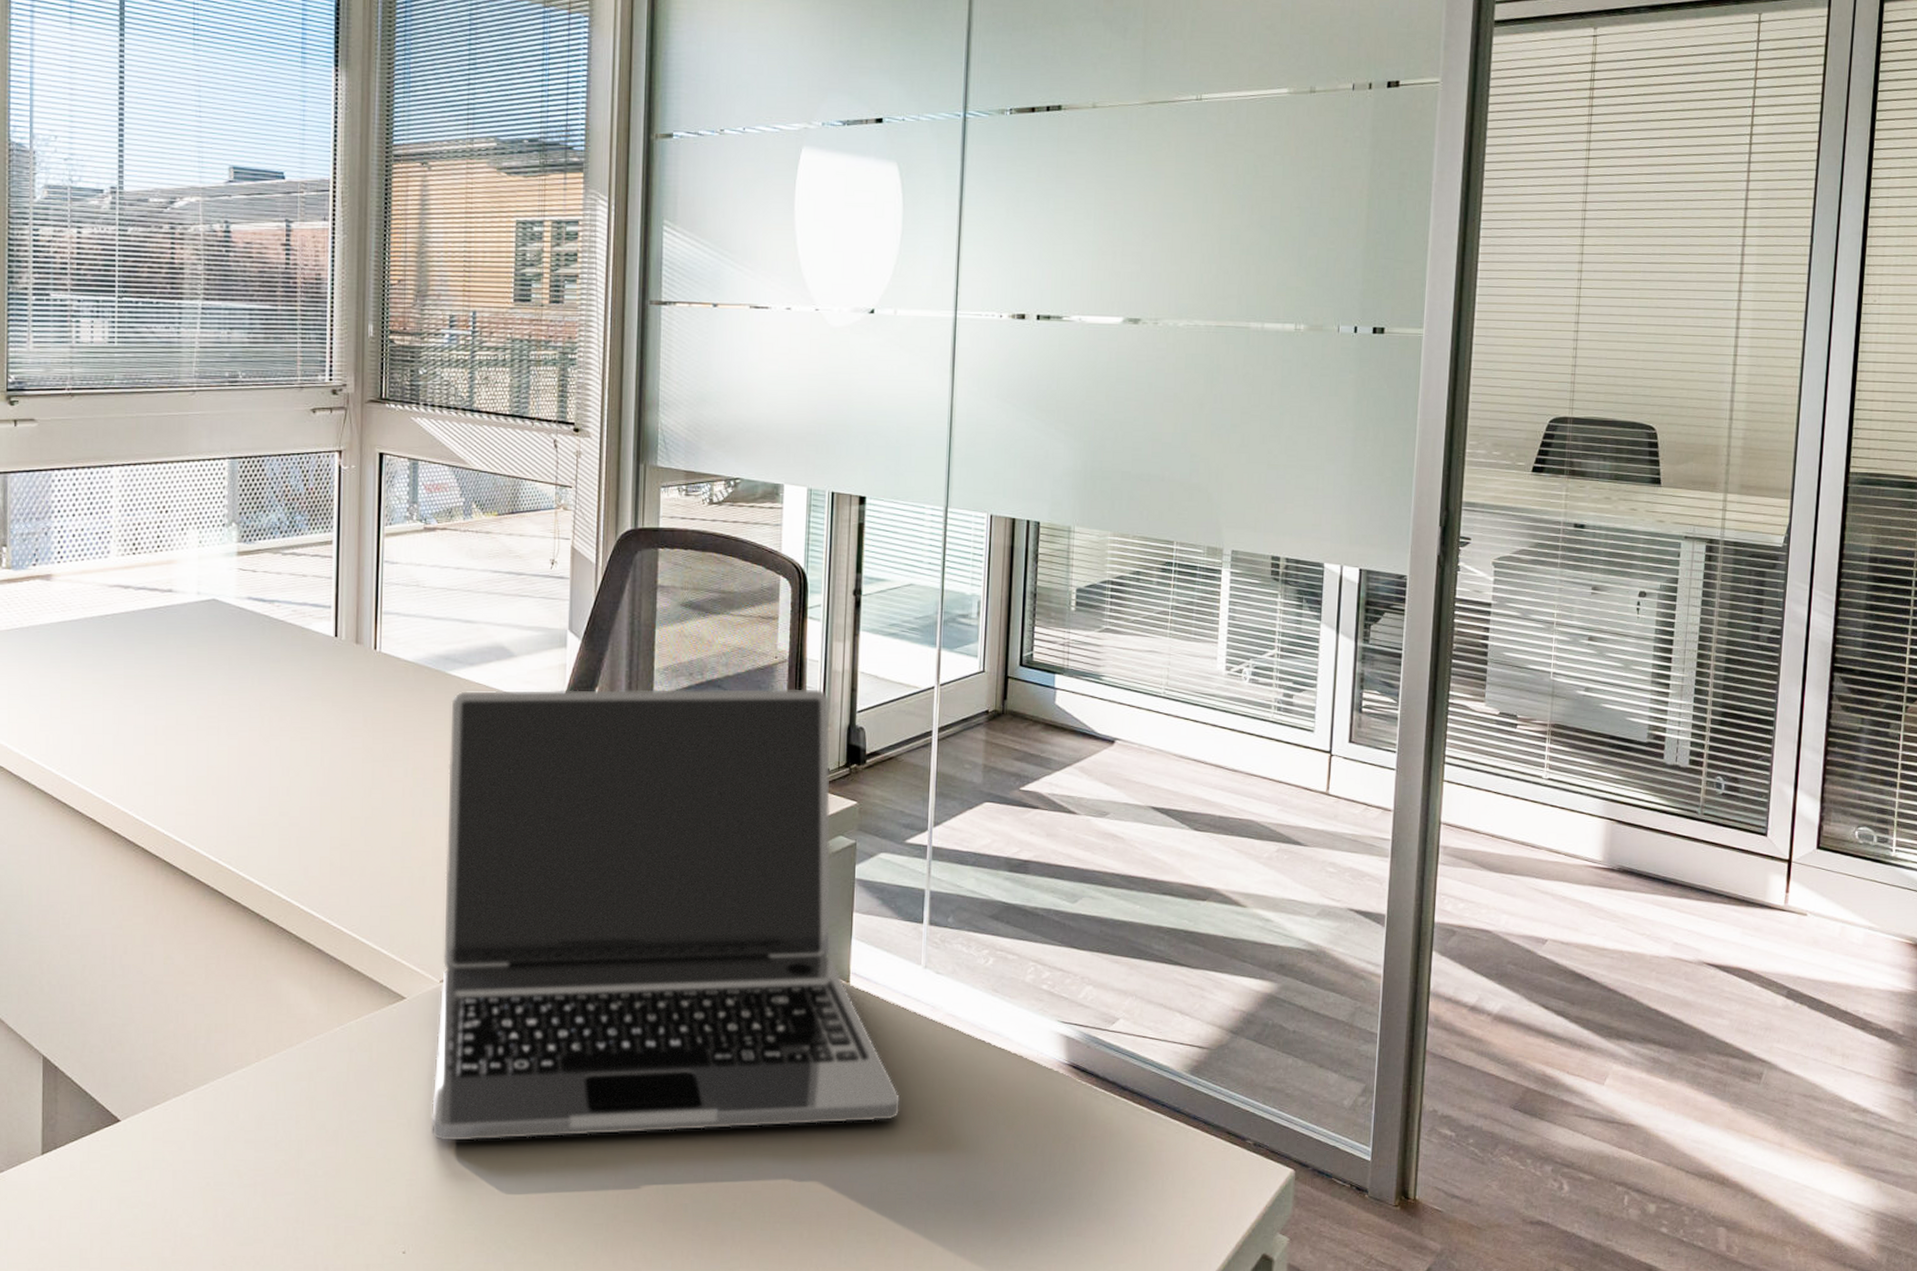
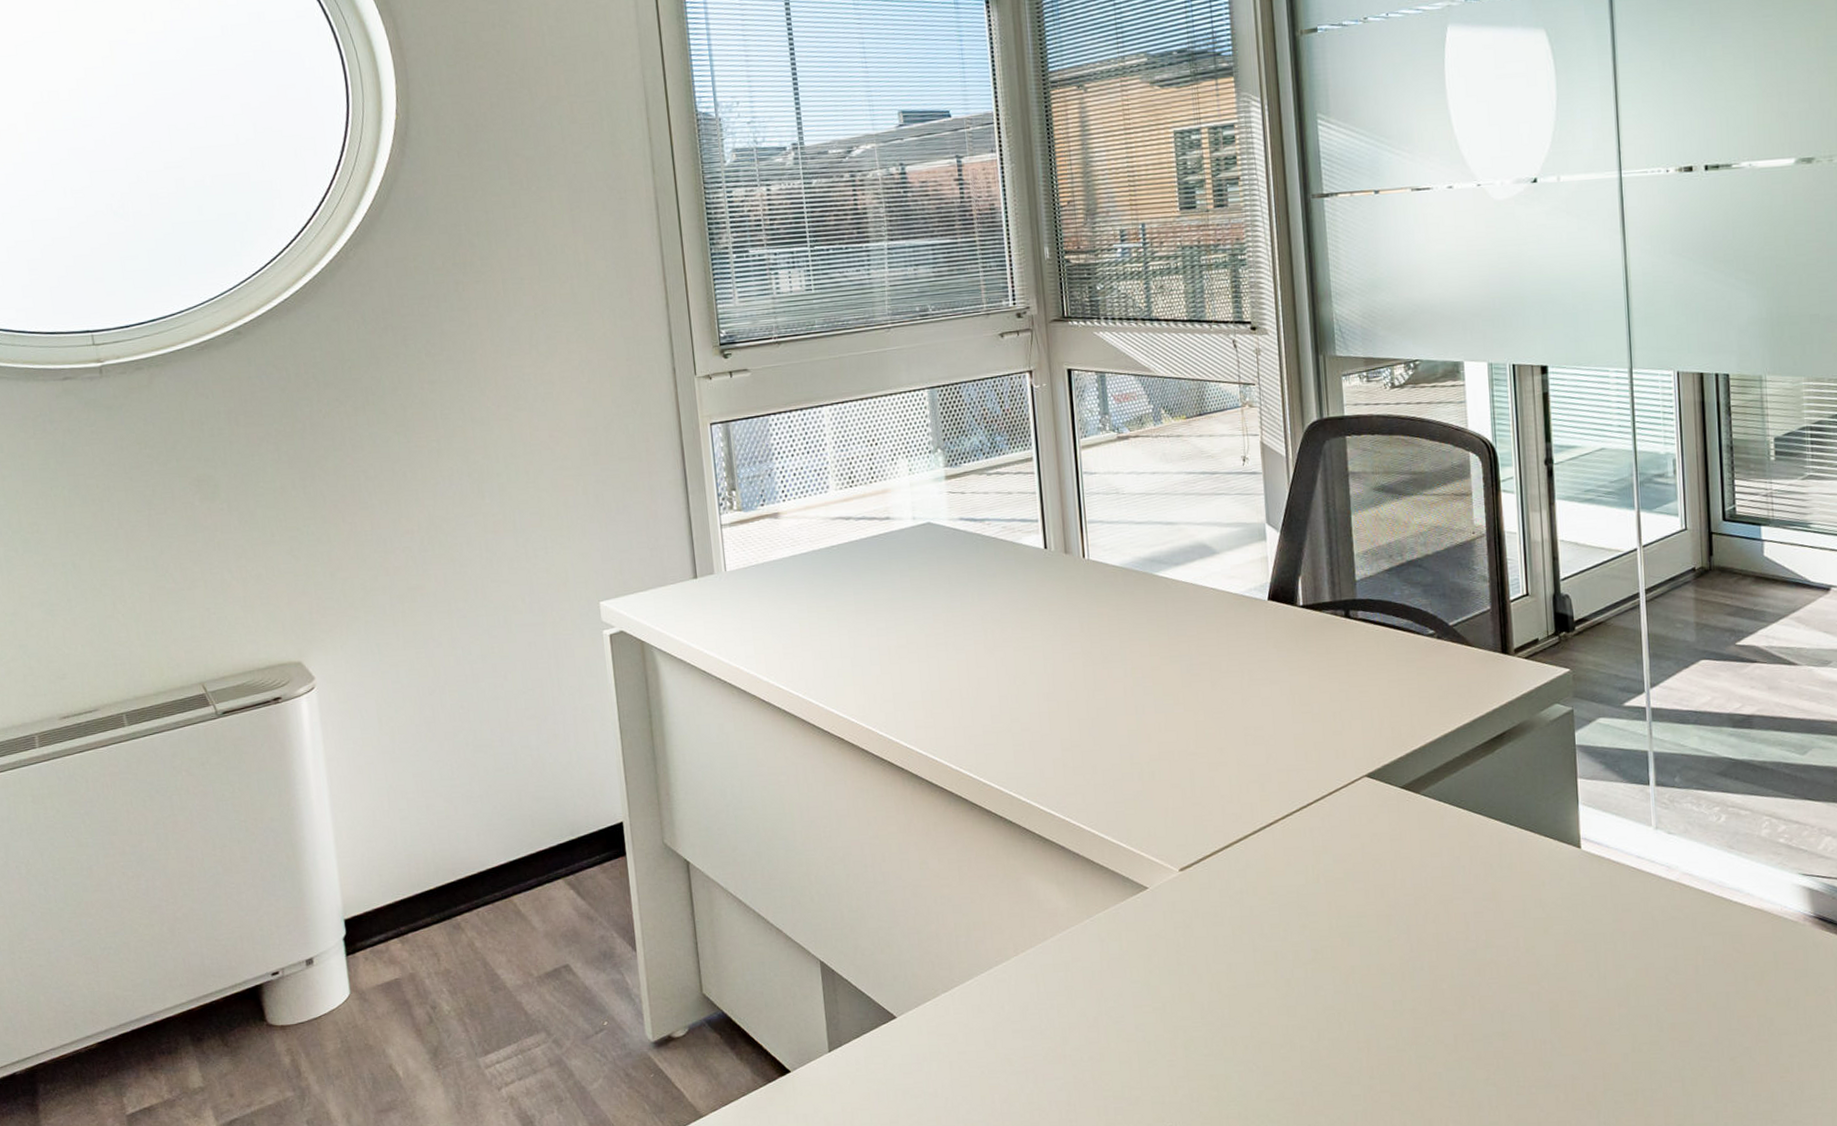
laptop: present [432,689,901,1141] -> none [1161,560,1645,1023]

